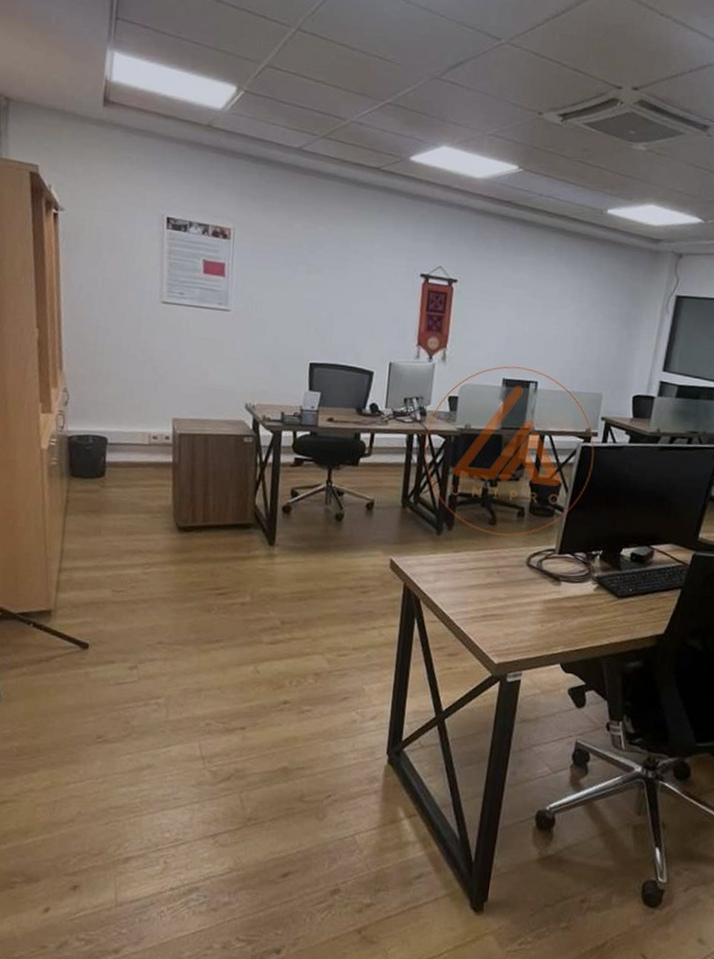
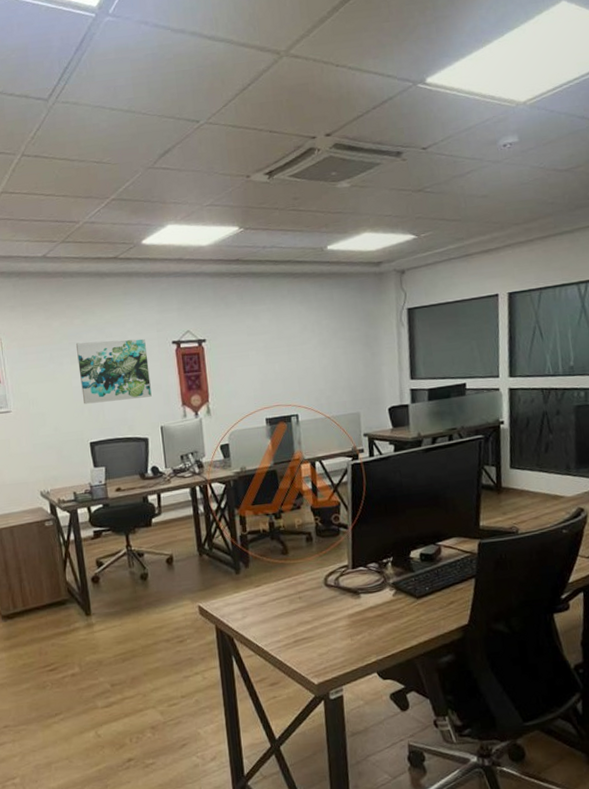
wall art: none [311,252,392,328] -> present [75,338,152,404]

